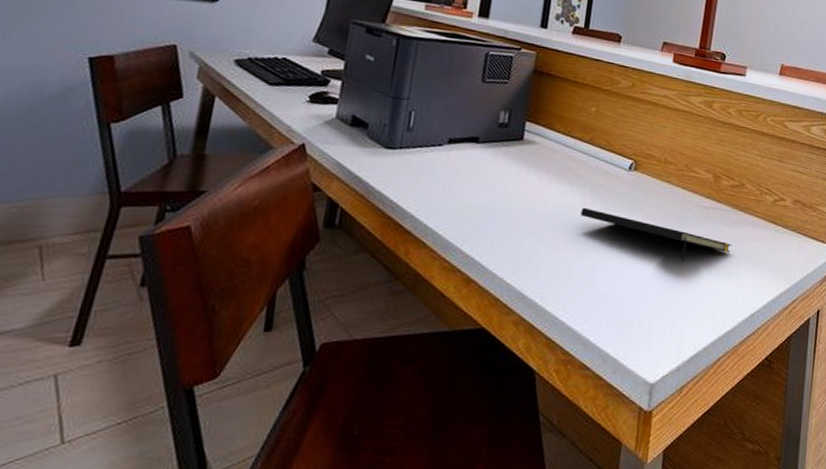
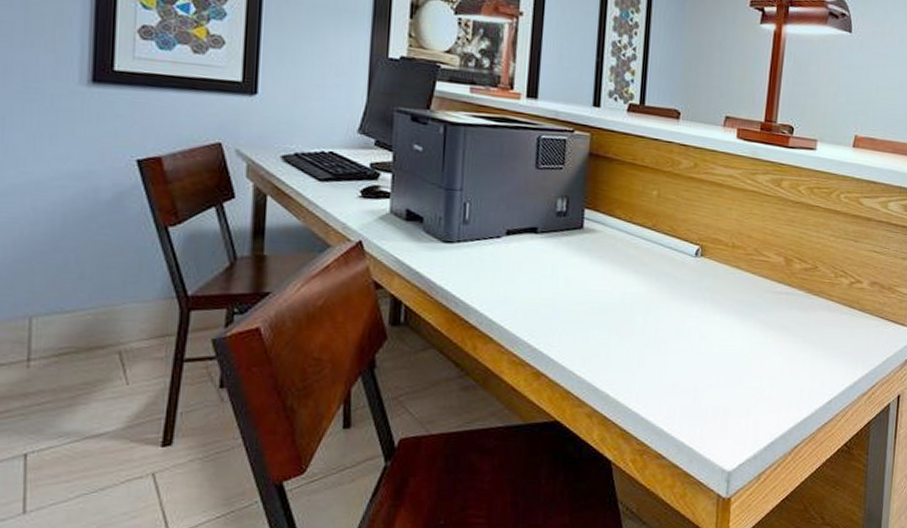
notepad: present [581,207,731,262] -> none [648,296,806,349]

